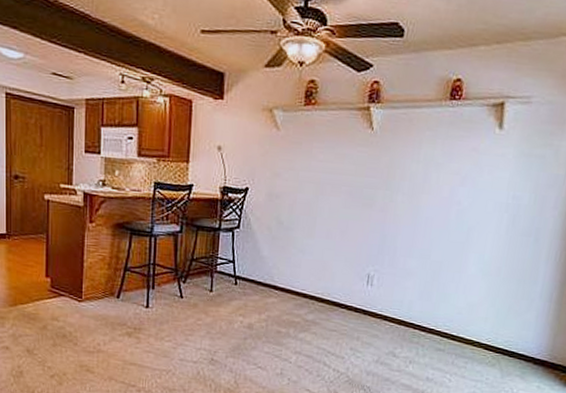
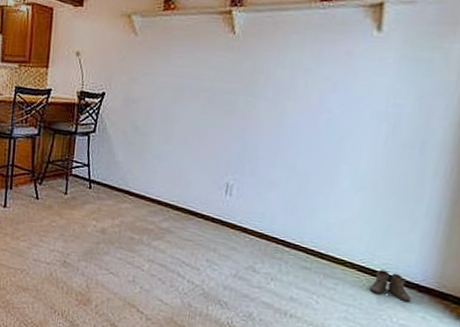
boots: none [494,347,529,375] -> present [369,269,411,303]

